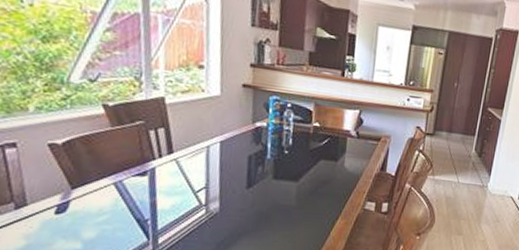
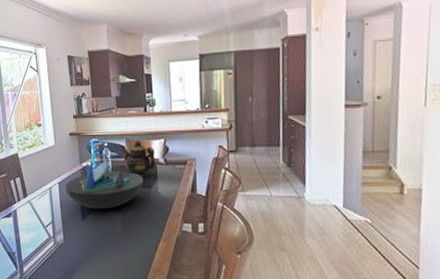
decorative bowl: none [229,123,330,179] -> present [65,160,144,209]
teapot: none [308,105,347,150] -> present [122,139,156,179]

